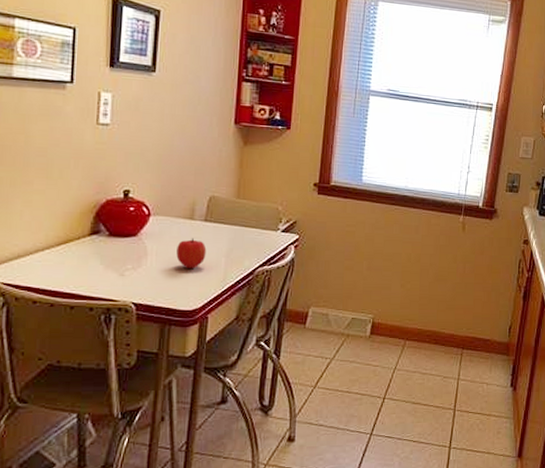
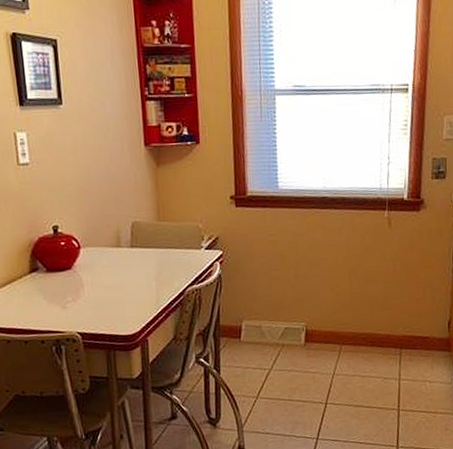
fruit: present [176,238,207,269] -> none [109,265,138,295]

